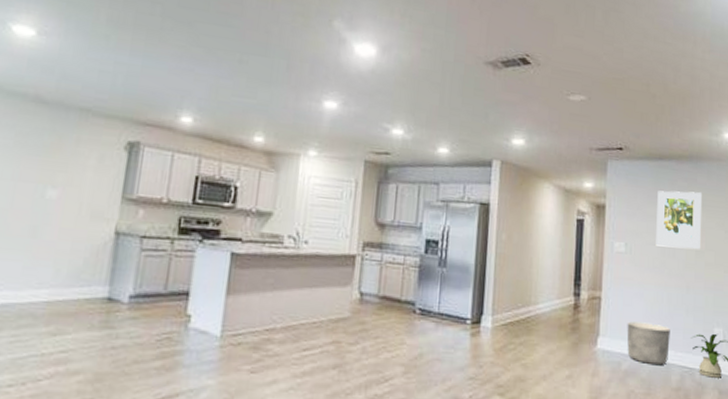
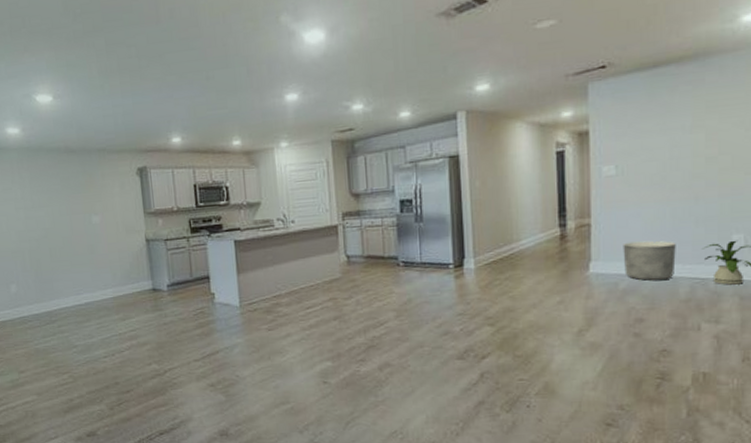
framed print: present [656,190,702,250] -> none [653,93,712,162]

